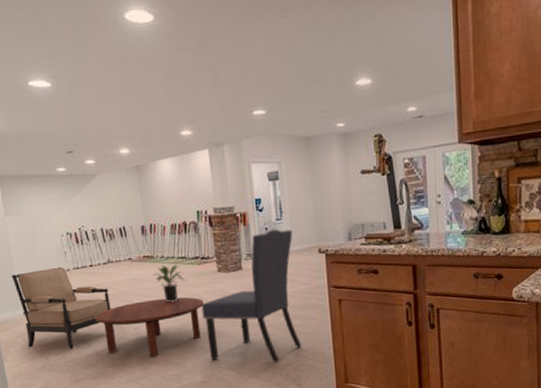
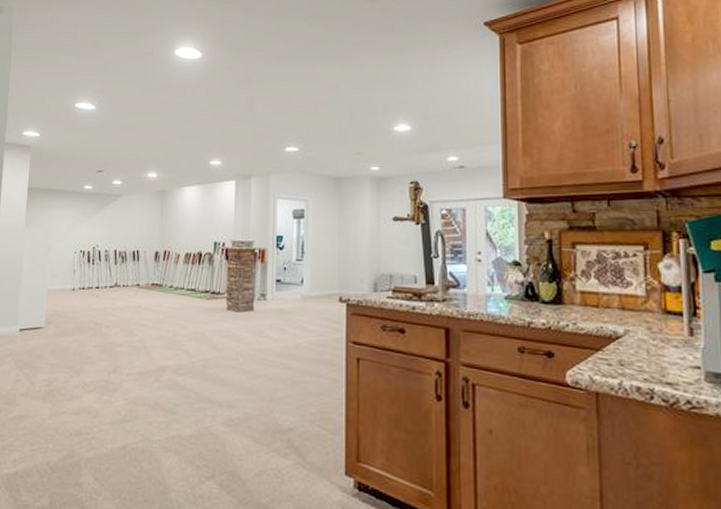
chair: present [11,267,111,349] -> none [16,285,110,377]
coffee table: present [95,297,205,357] -> none [90,332,208,398]
potted plant: present [152,263,186,303] -> none [158,295,191,338]
chair: present [201,229,302,362] -> none [203,270,313,424]

